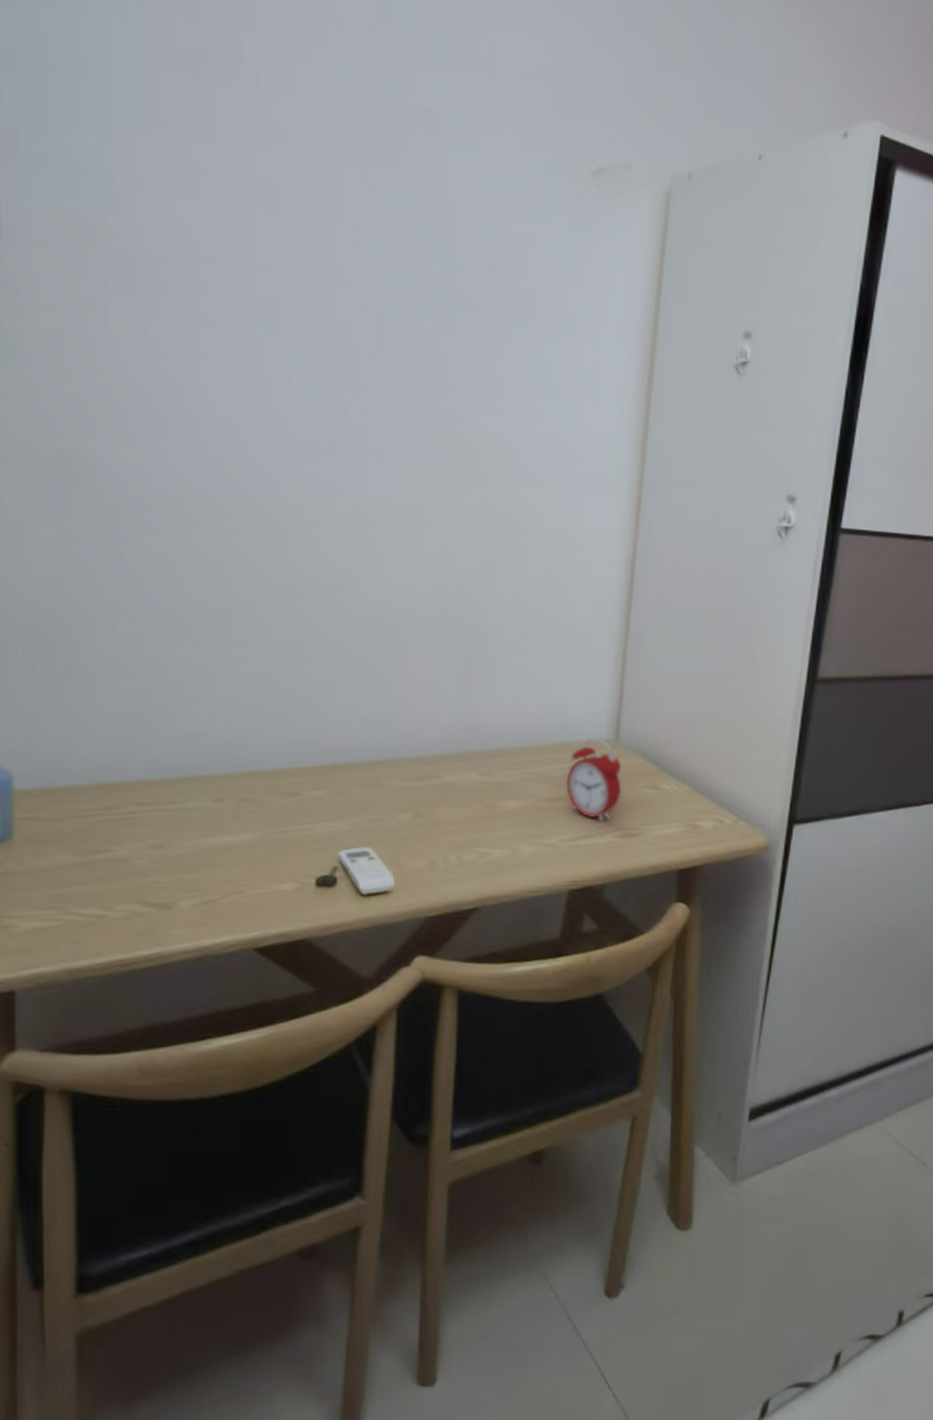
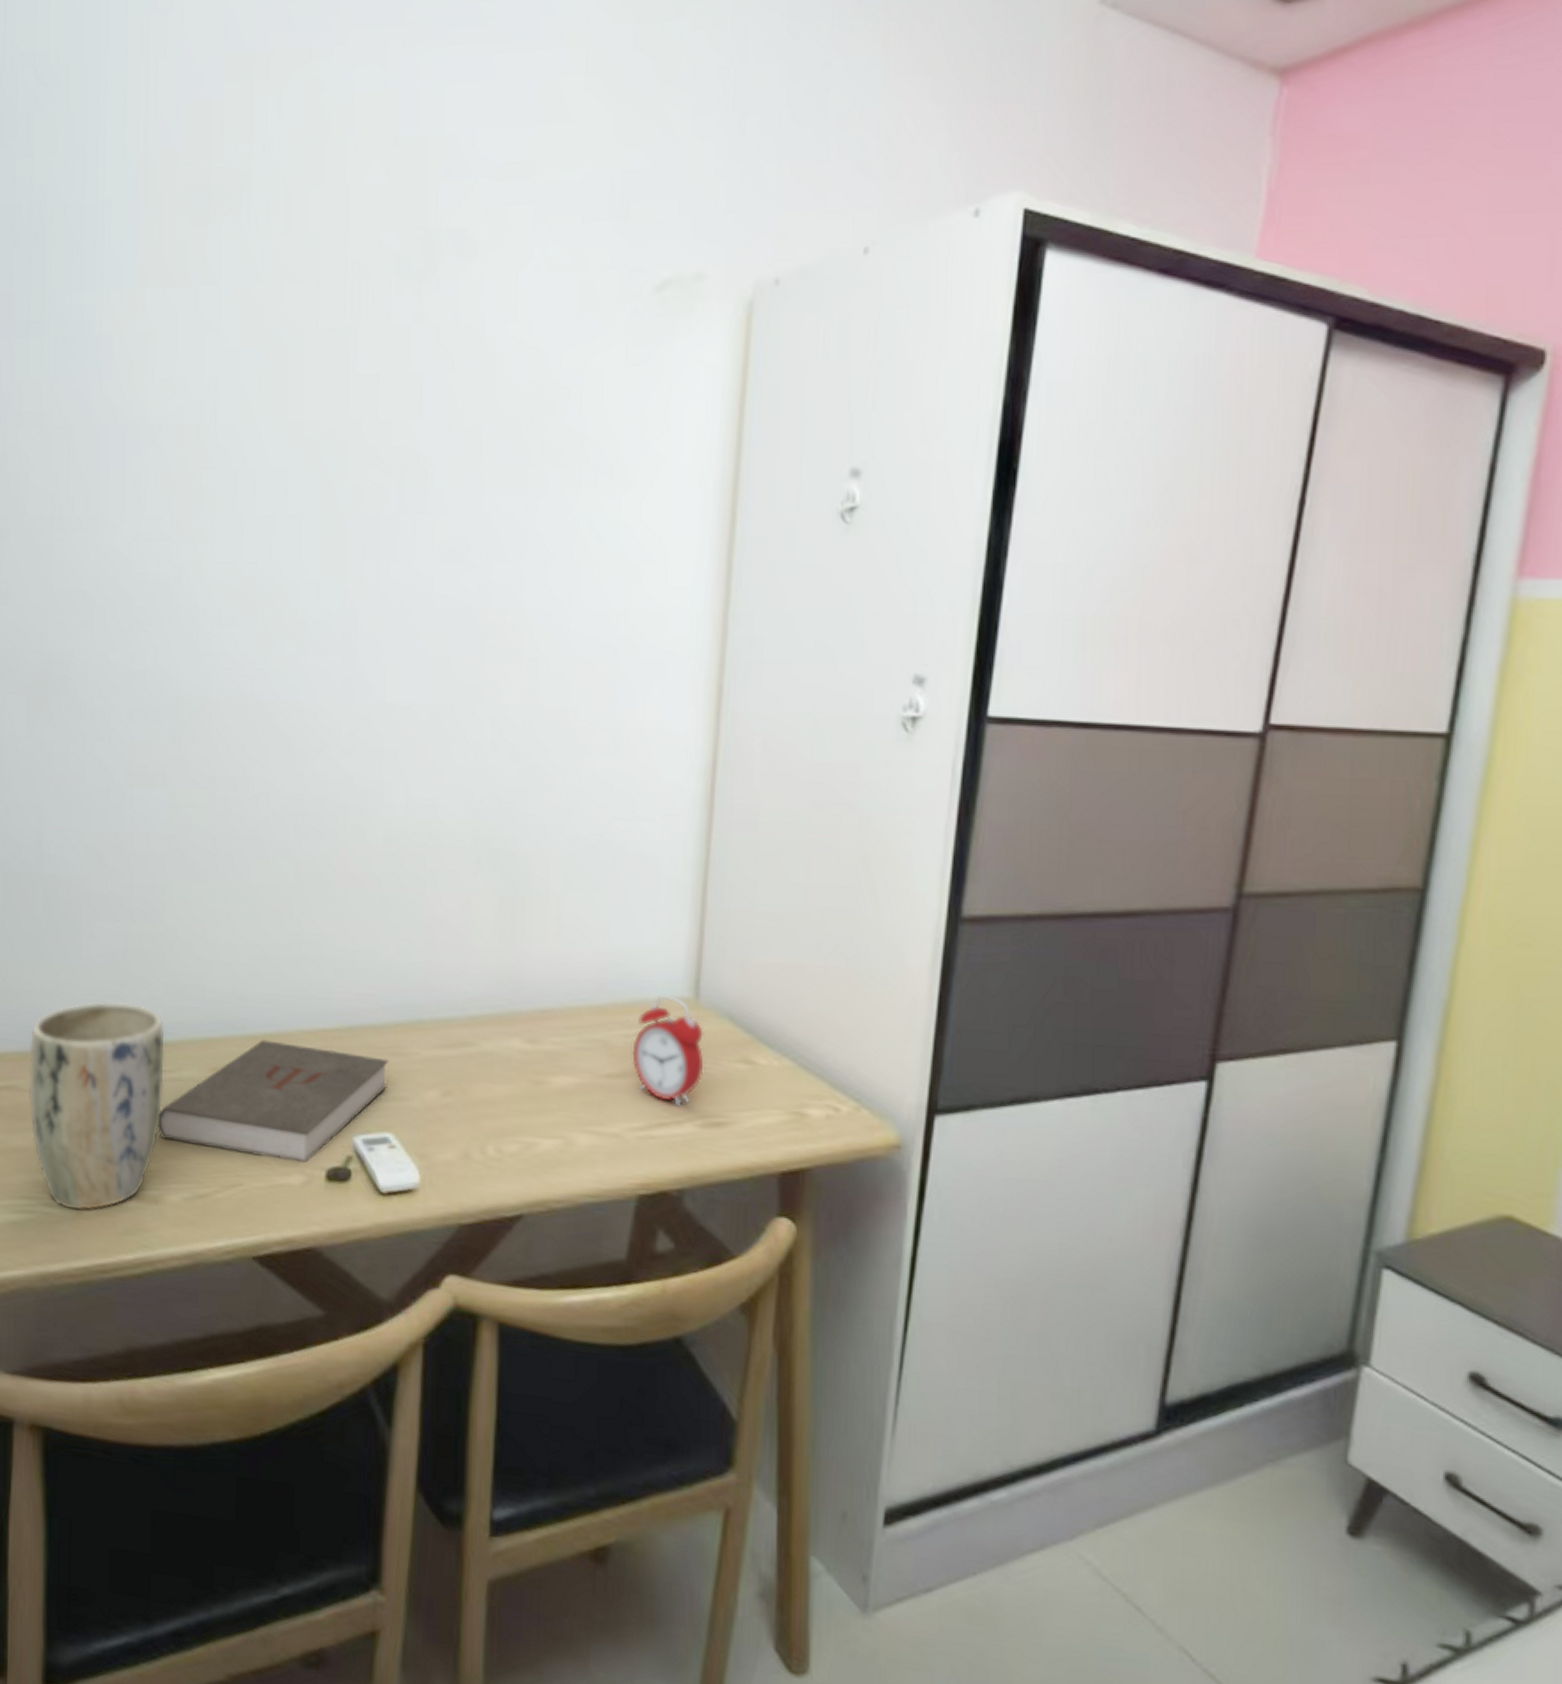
plant pot: none [51,745,175,917] -> present [28,1000,166,1211]
book: none [169,776,369,874] -> present [157,1040,389,1164]

